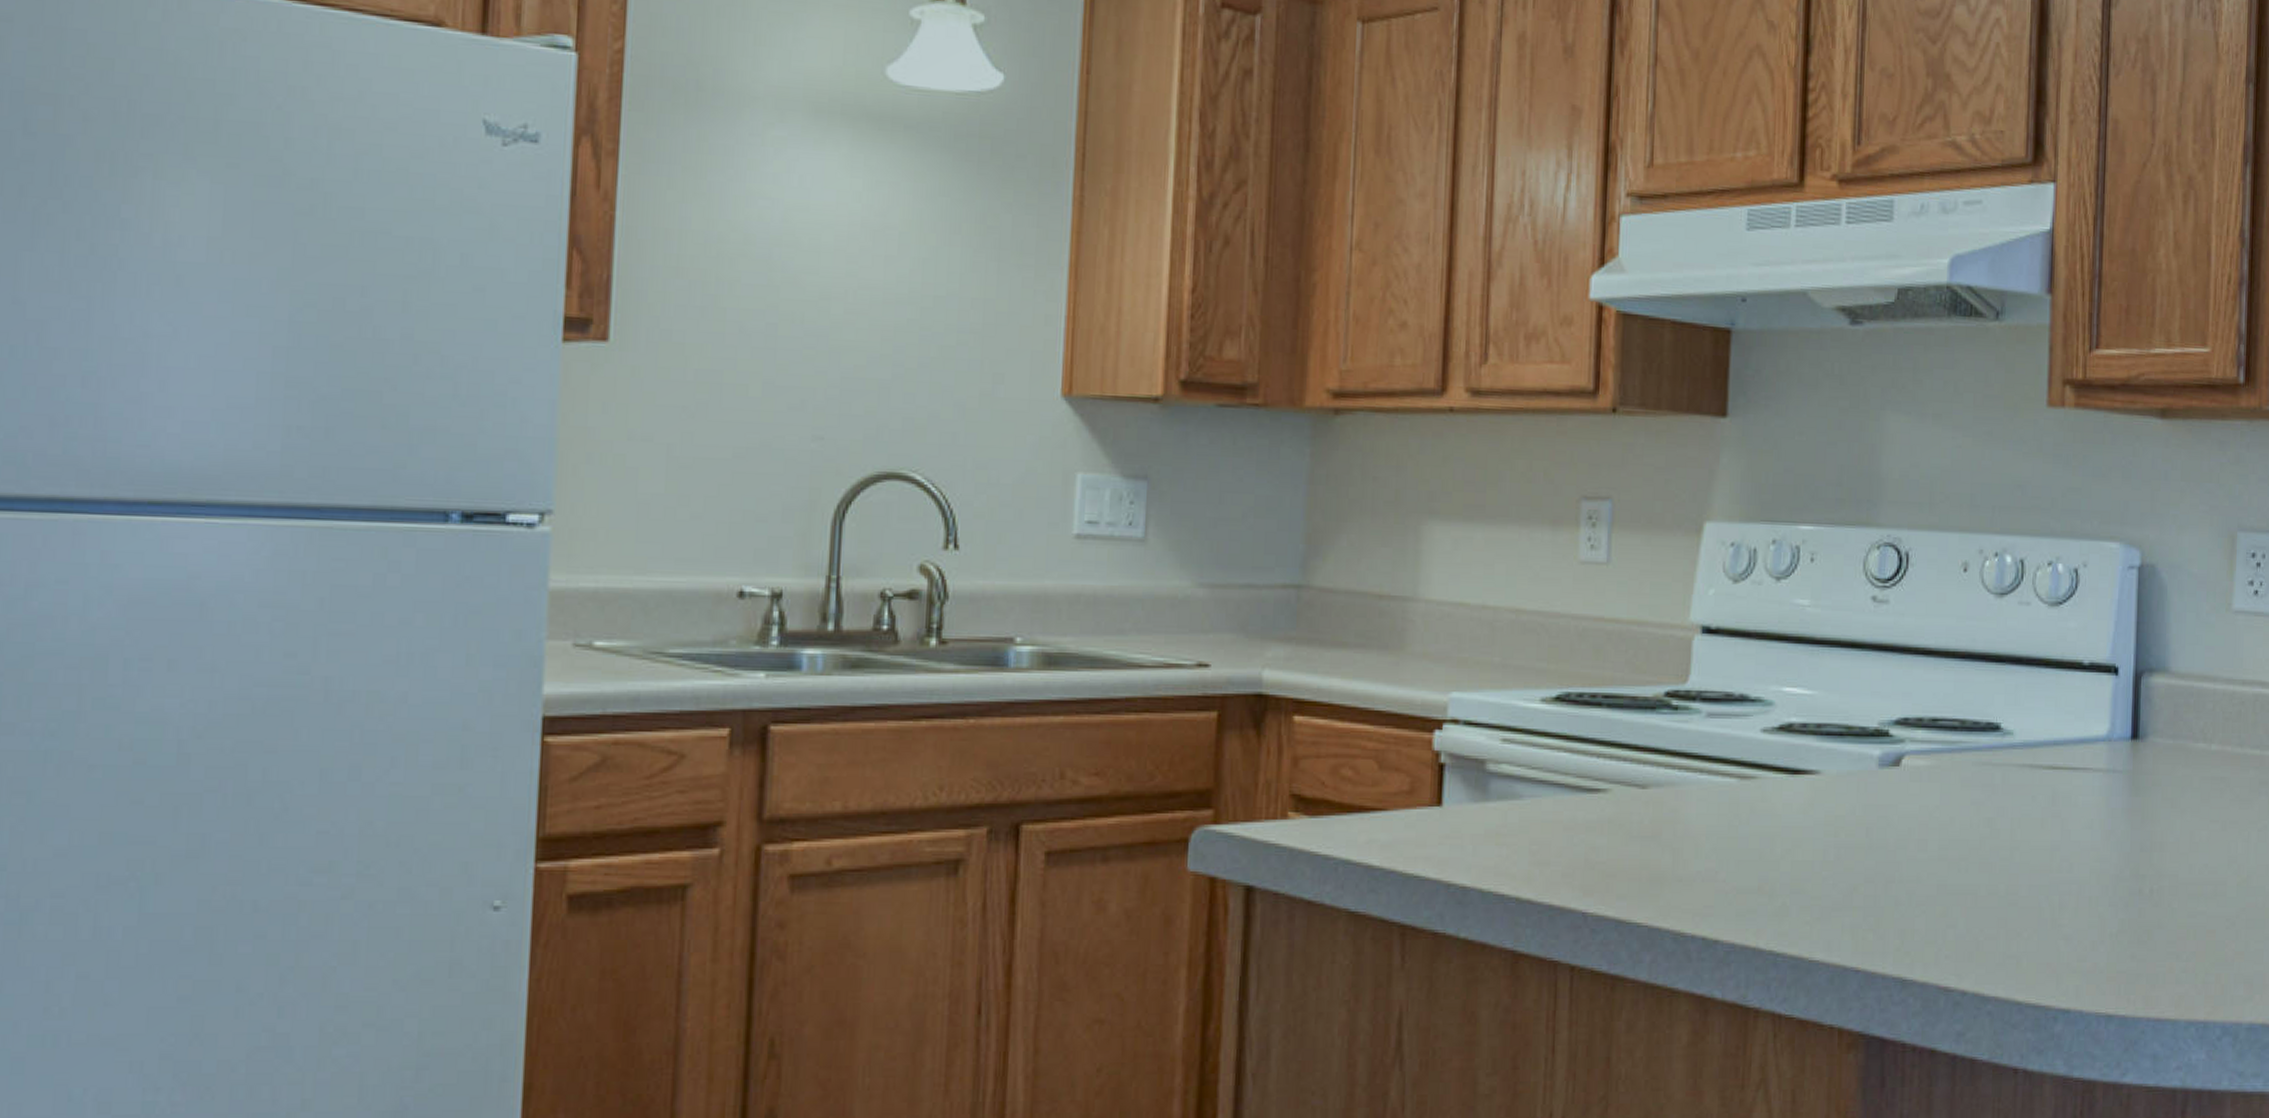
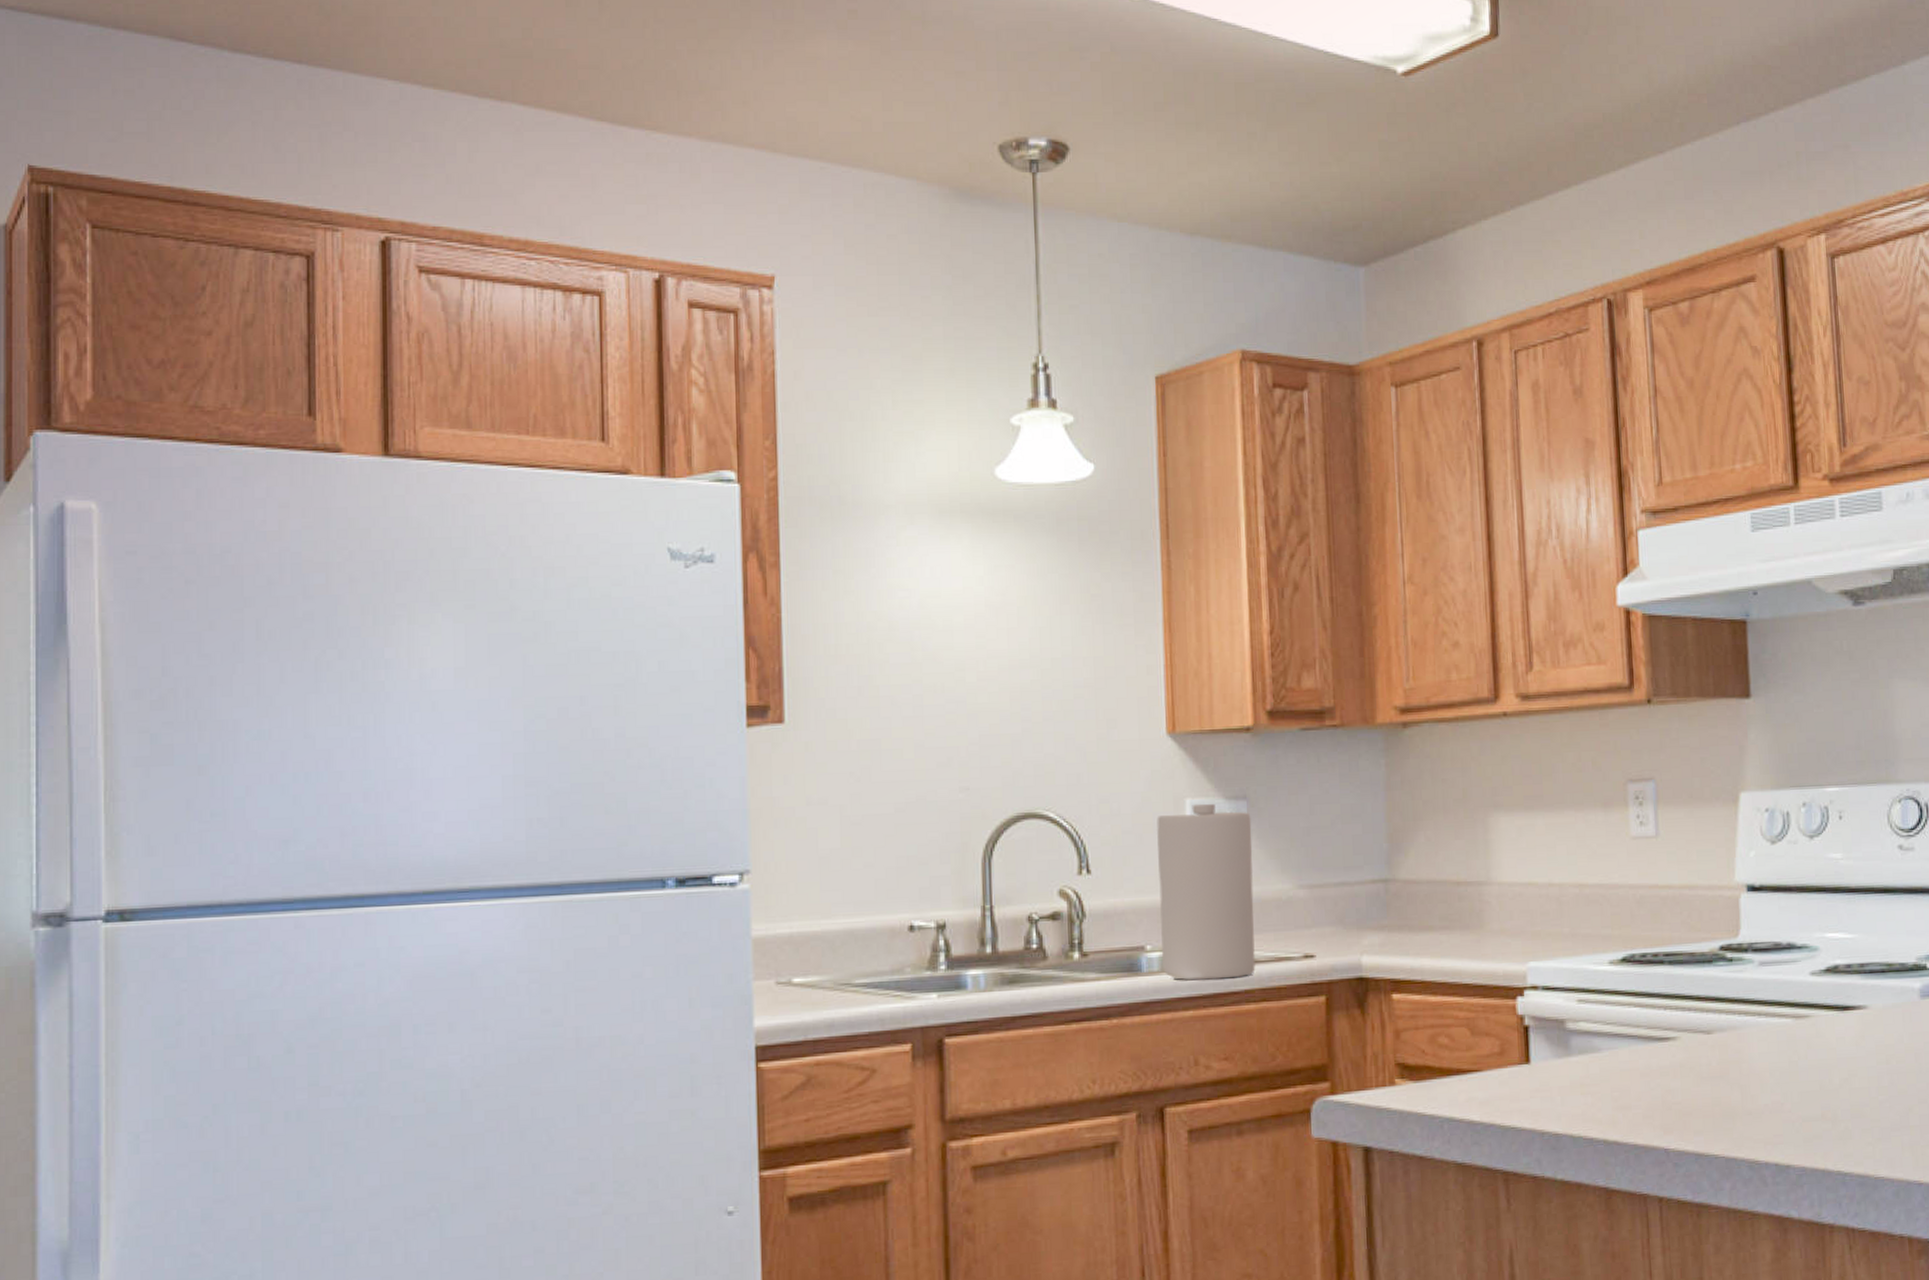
paper towel holder: none [1033,479,1151,683] -> present [1157,803,1255,980]

